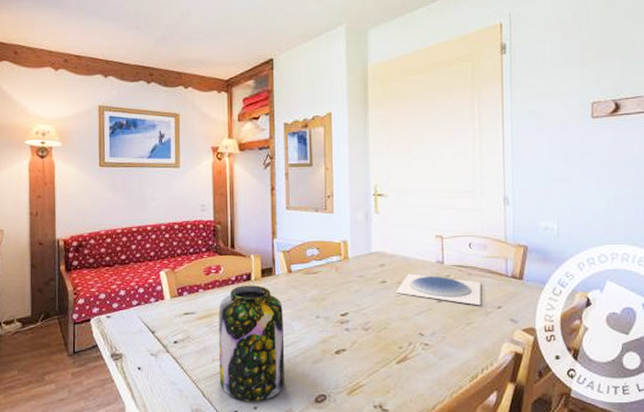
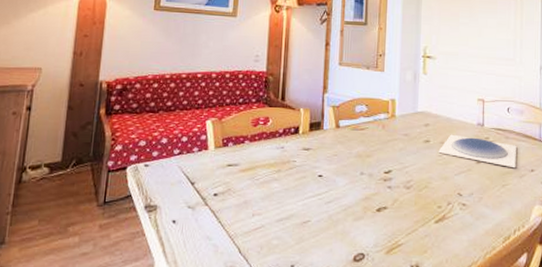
jar: present [219,285,285,402] -> none [258,138,328,260]

